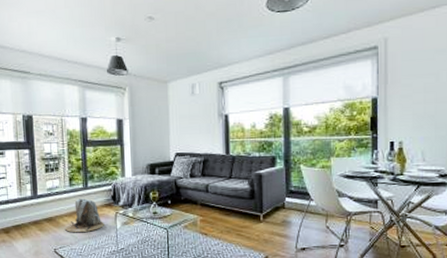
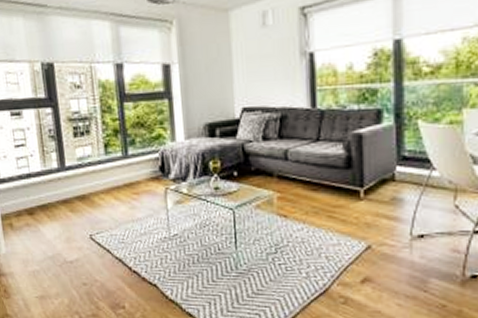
backpack: present [64,198,105,232] -> none [101,170,152,213]

